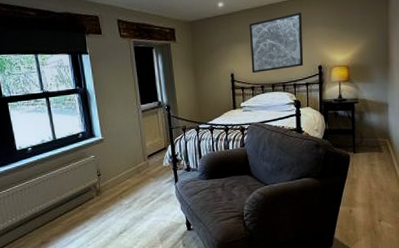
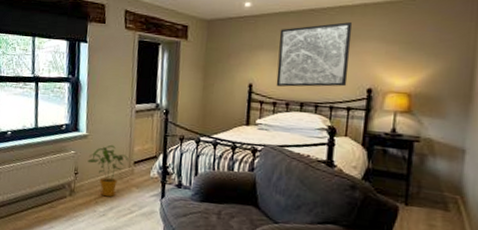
house plant: none [107,144,143,191] -> present [87,144,129,197]

